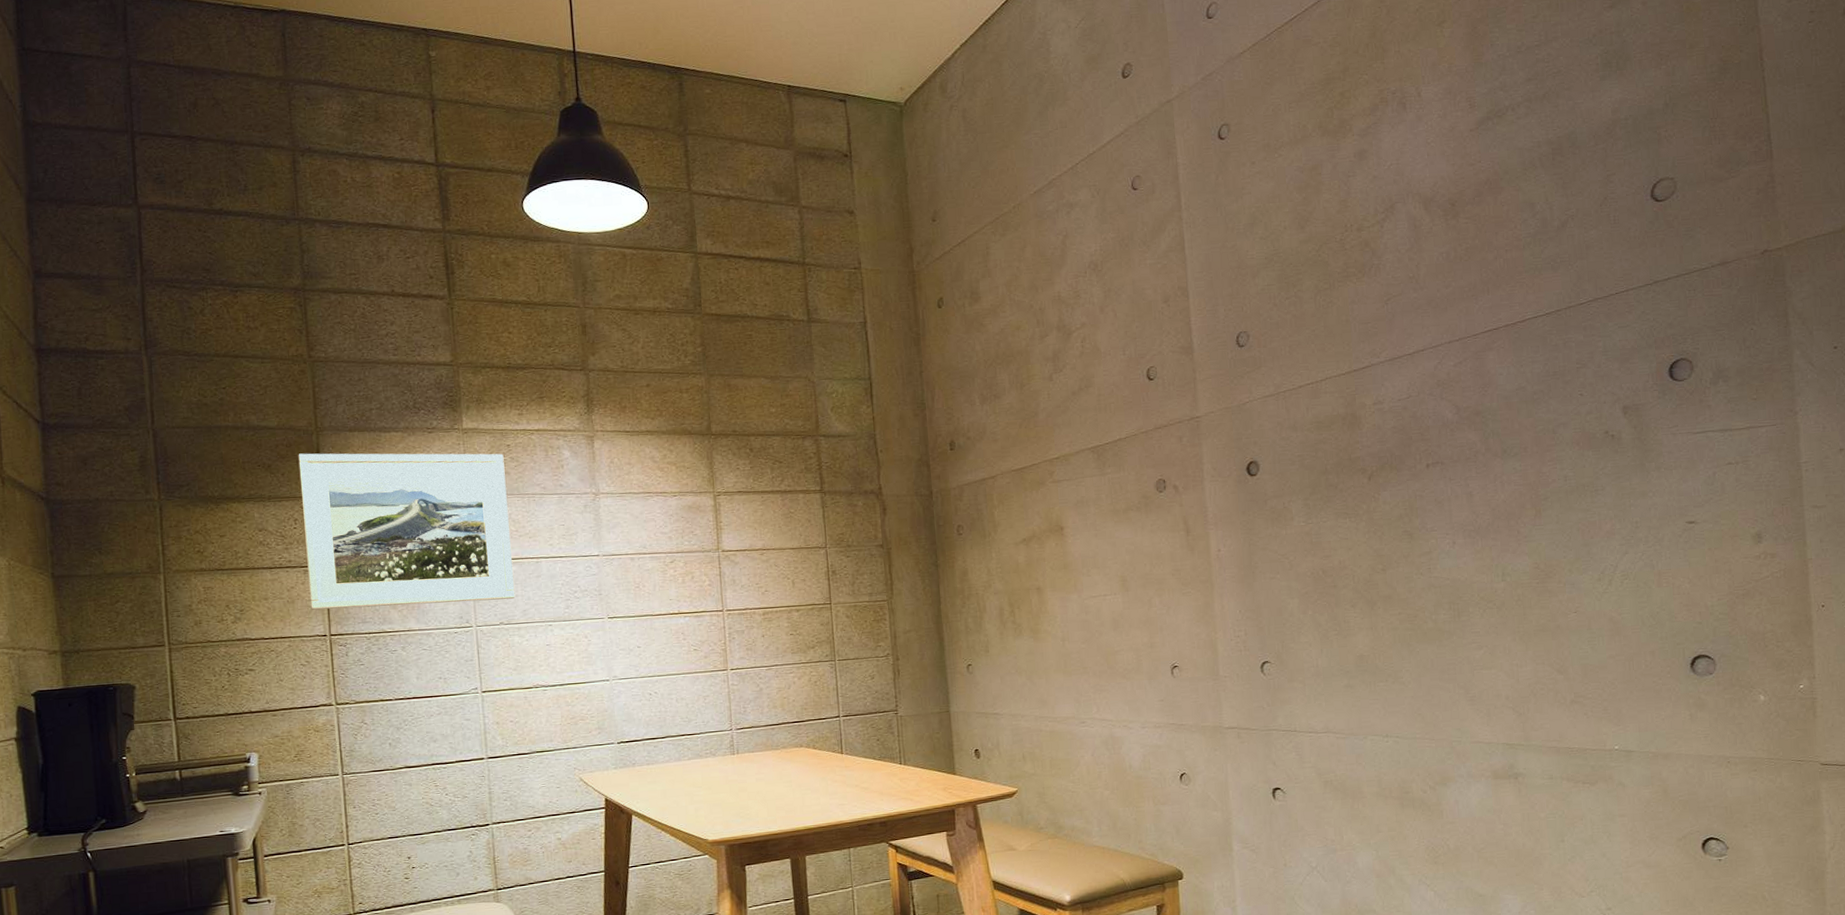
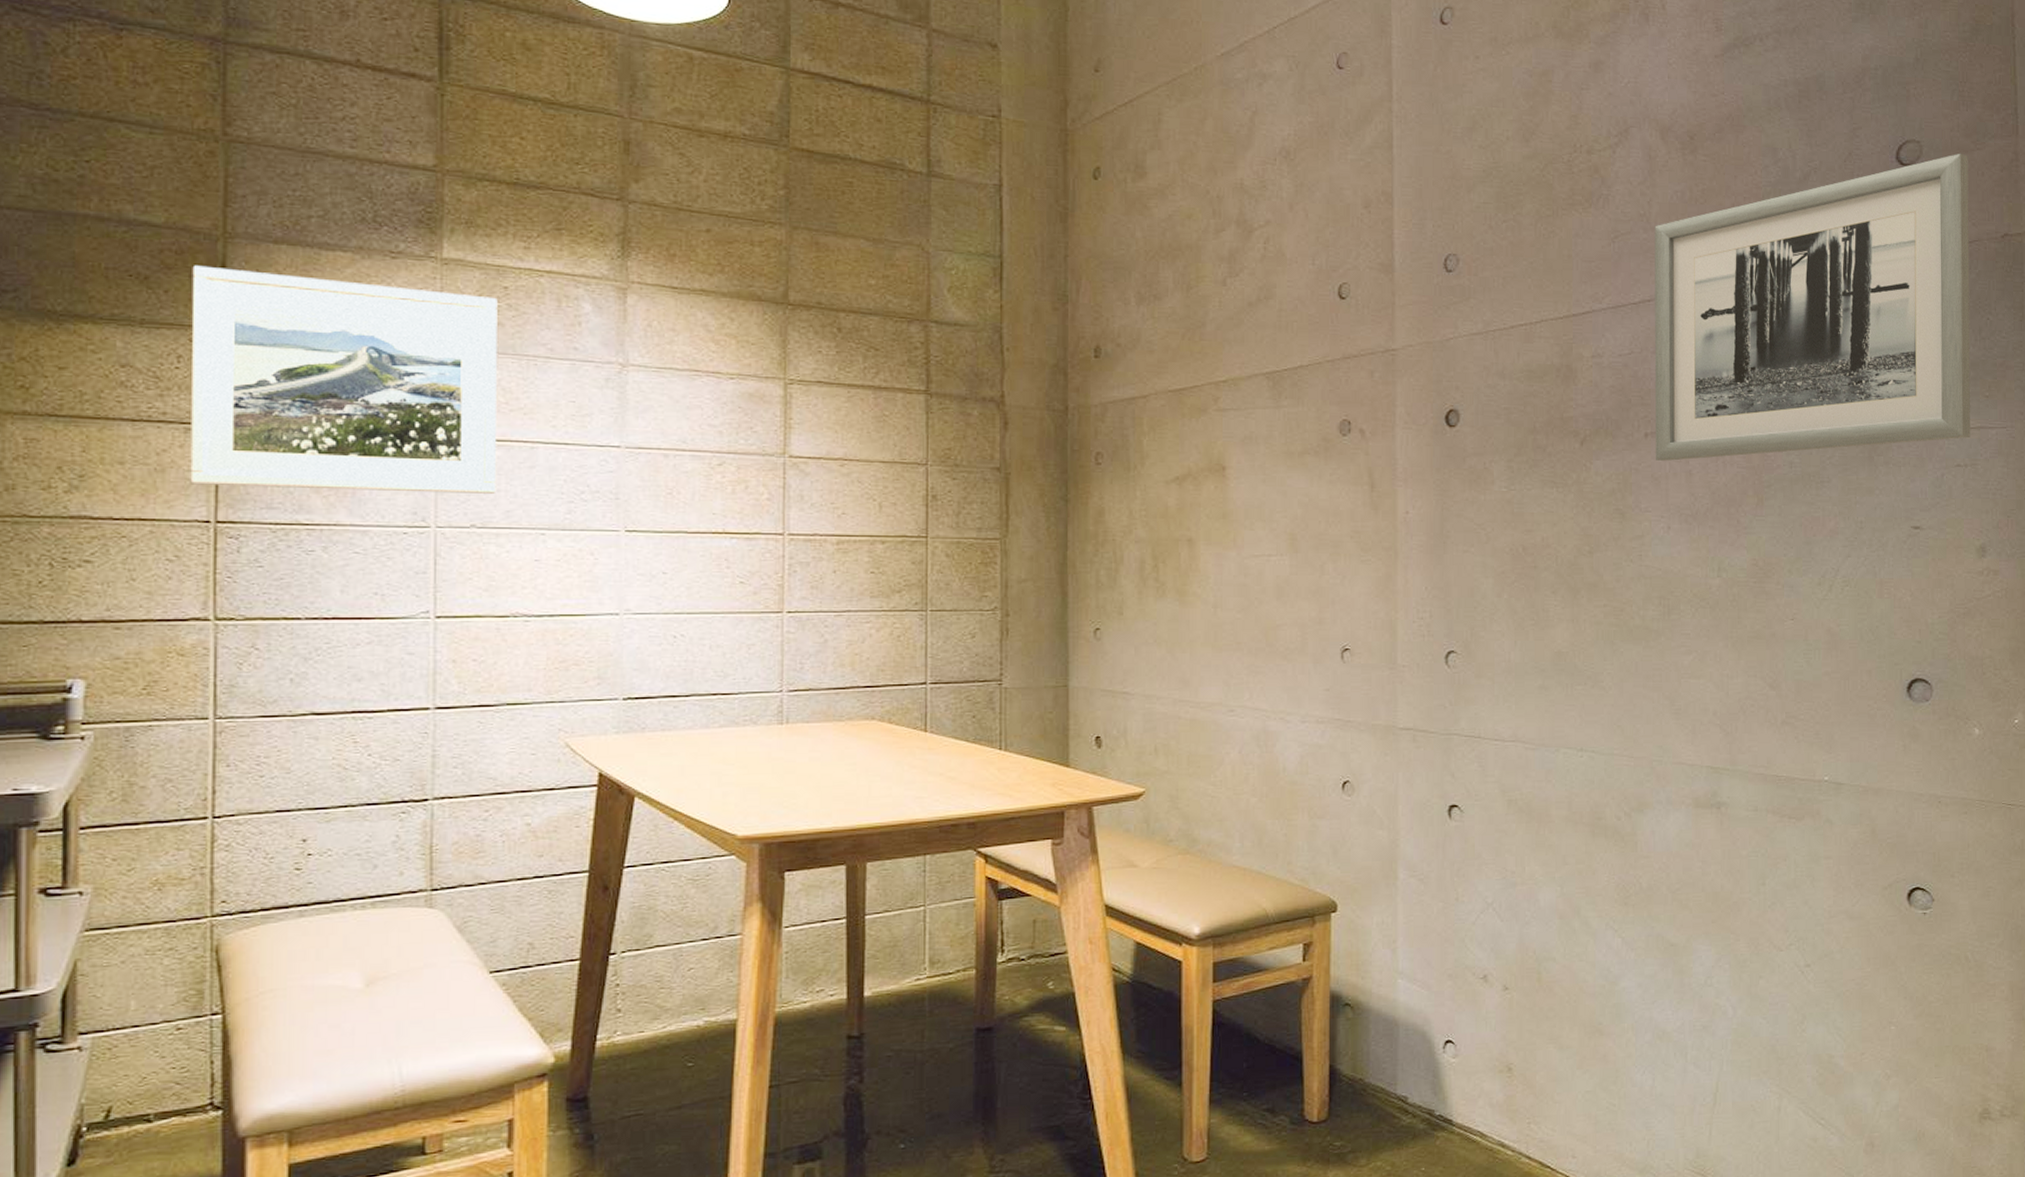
wall art: none [1423,183,1740,487] -> present [1654,153,1970,461]

